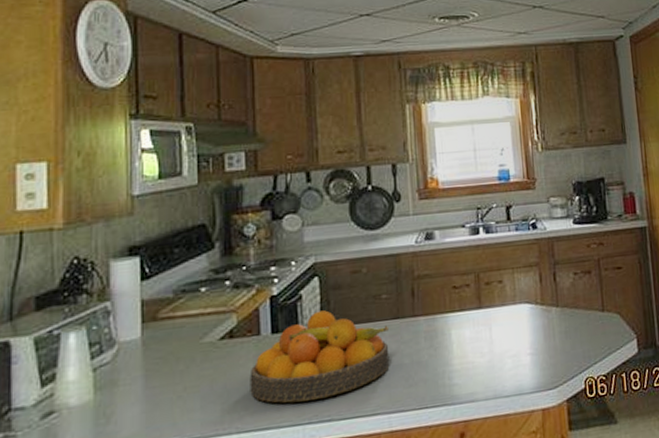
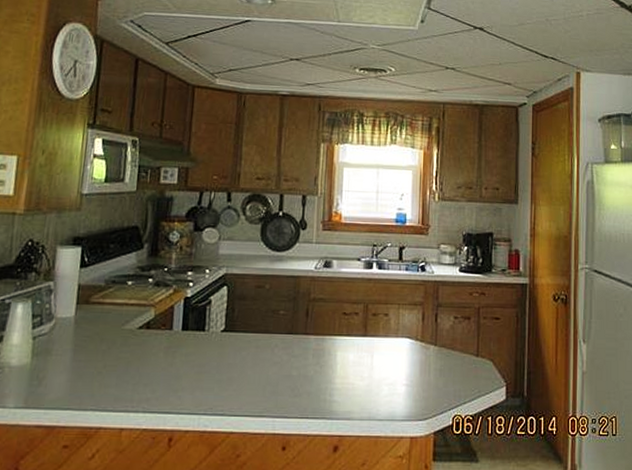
fruit bowl: present [249,310,390,403] -> none [158,317,282,394]

